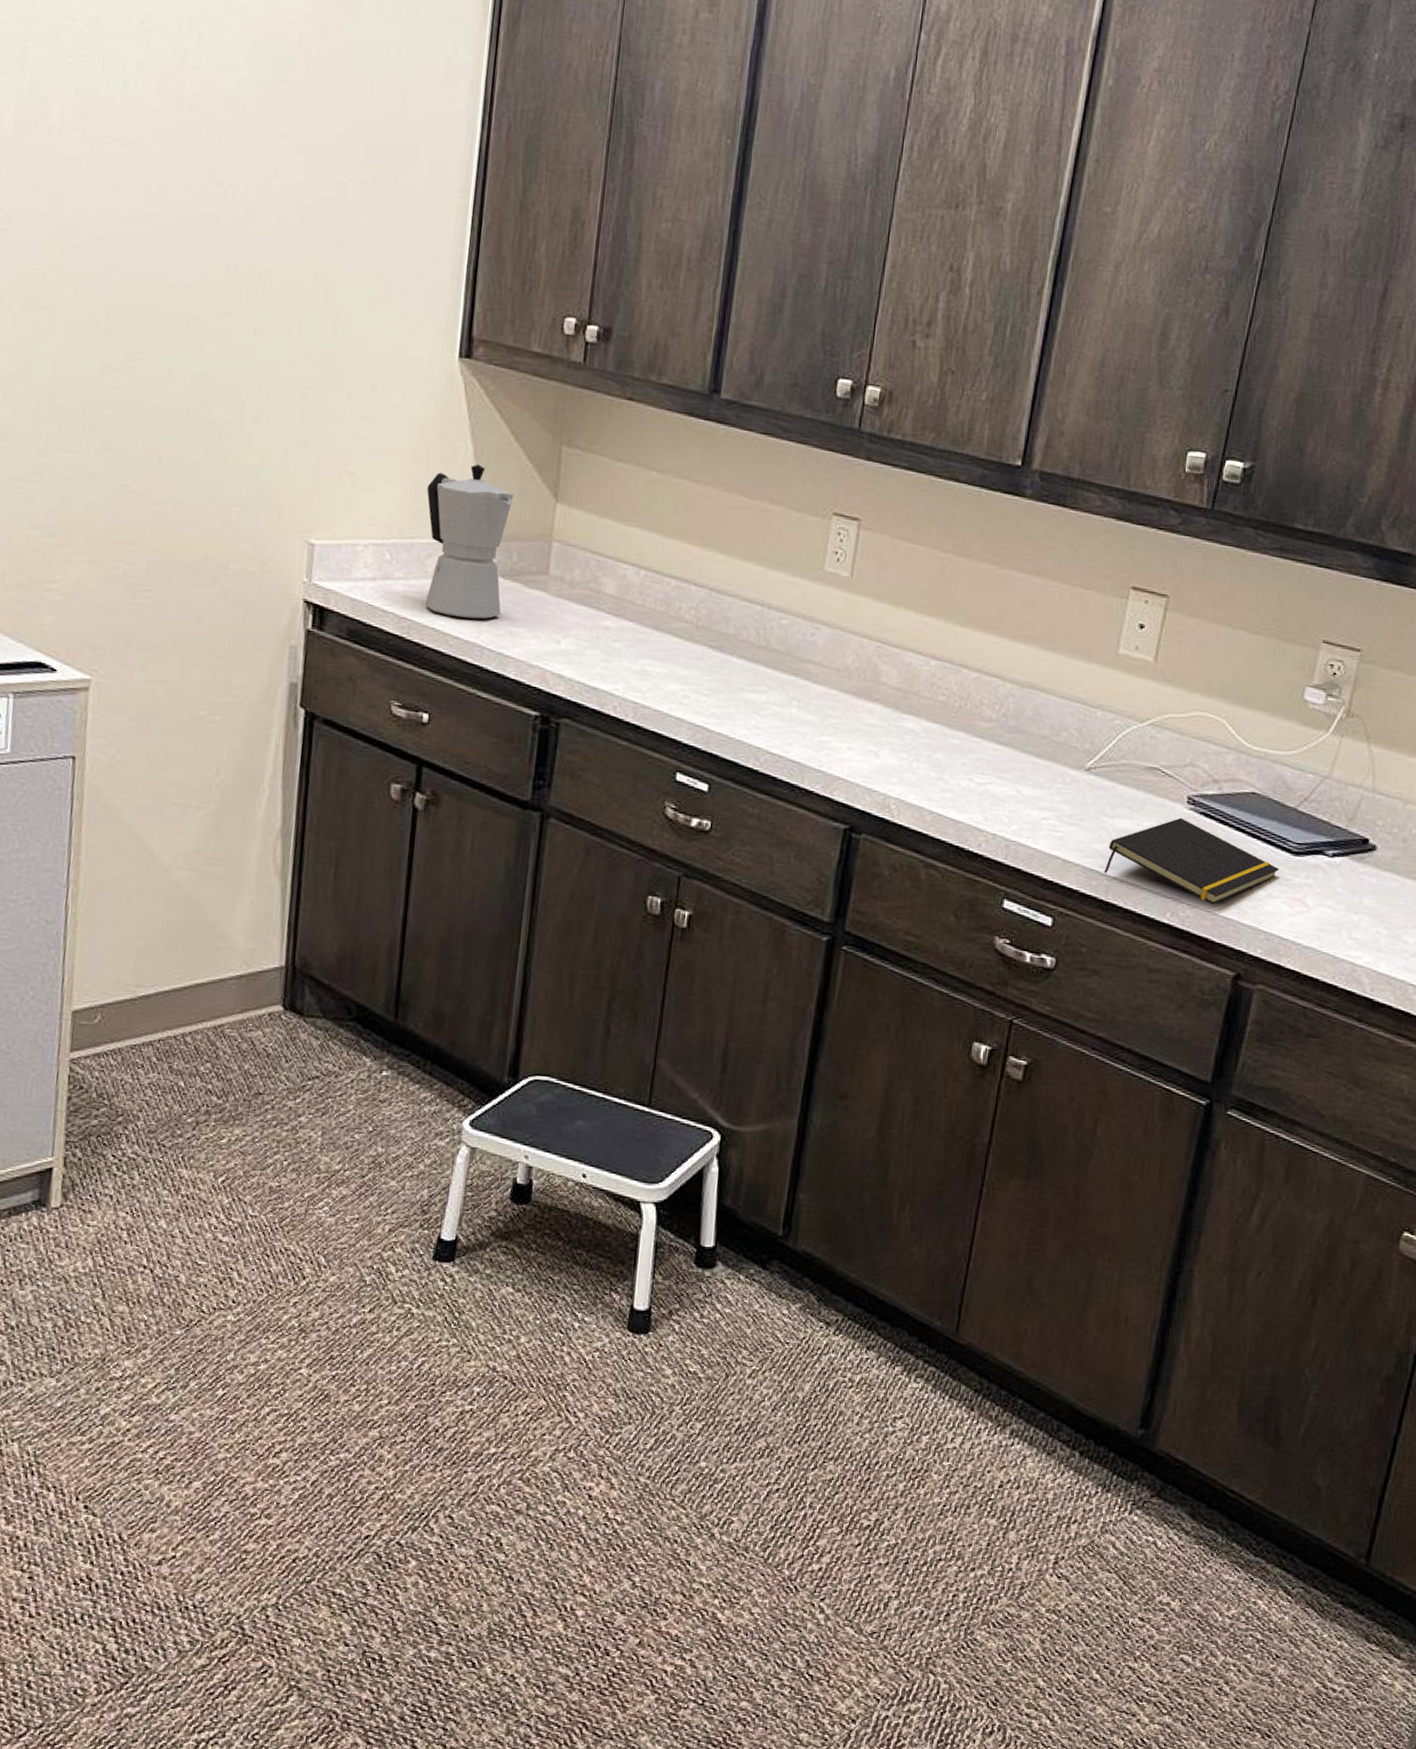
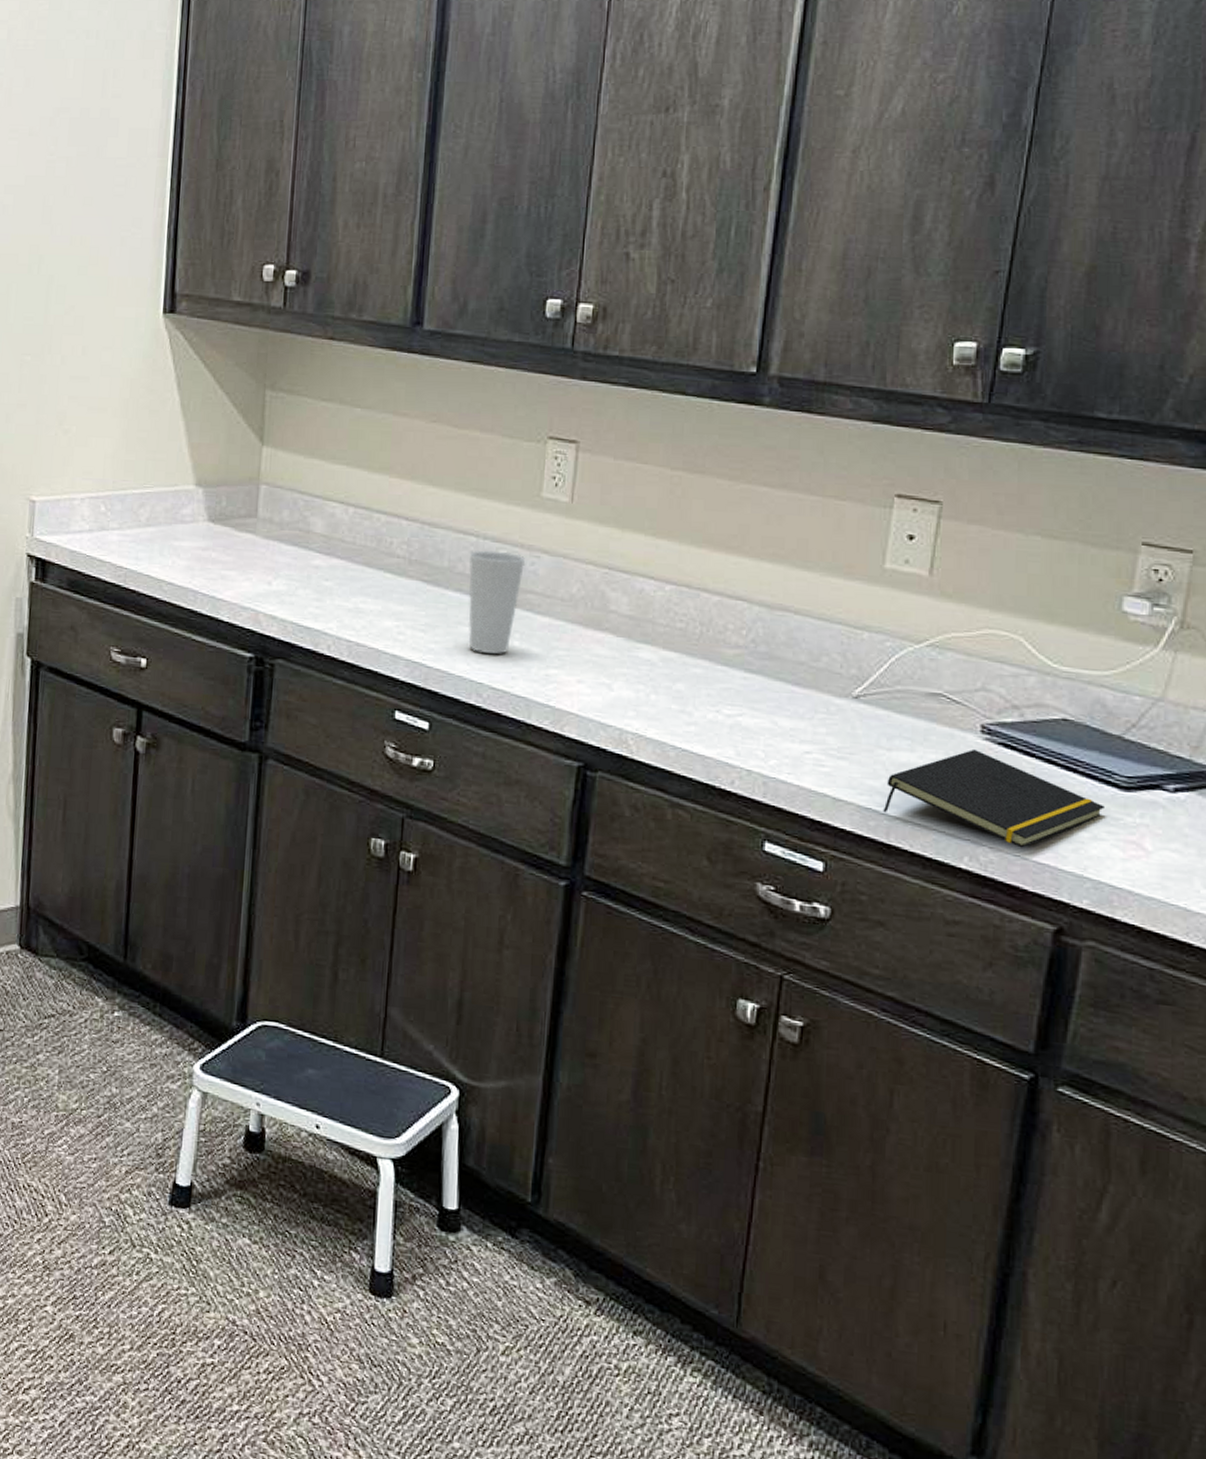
moka pot: present [424,464,514,619] -> none [137,414,221,564]
cup: none [748,618,806,720] -> present [468,550,525,654]

